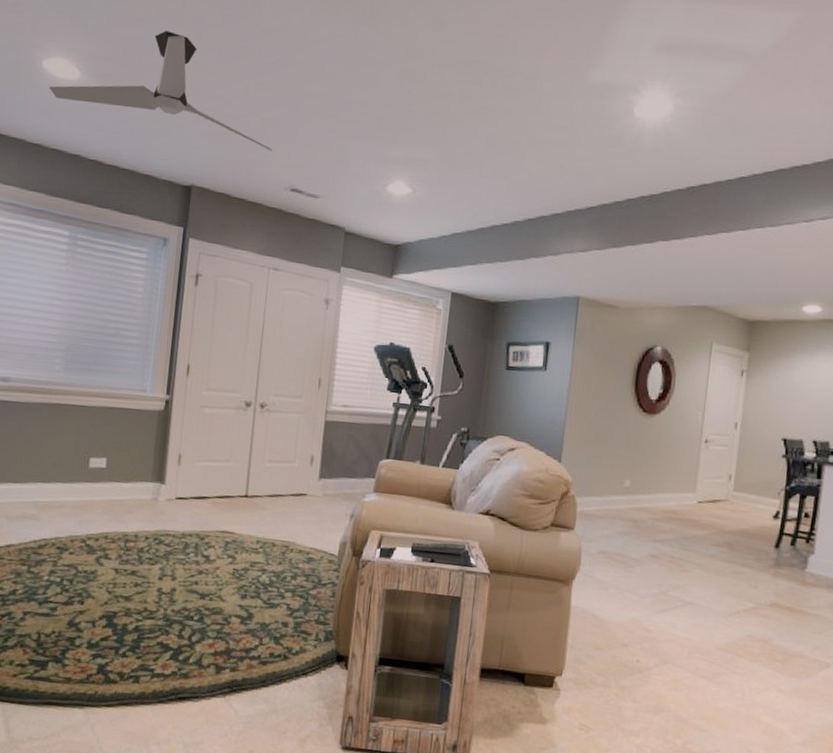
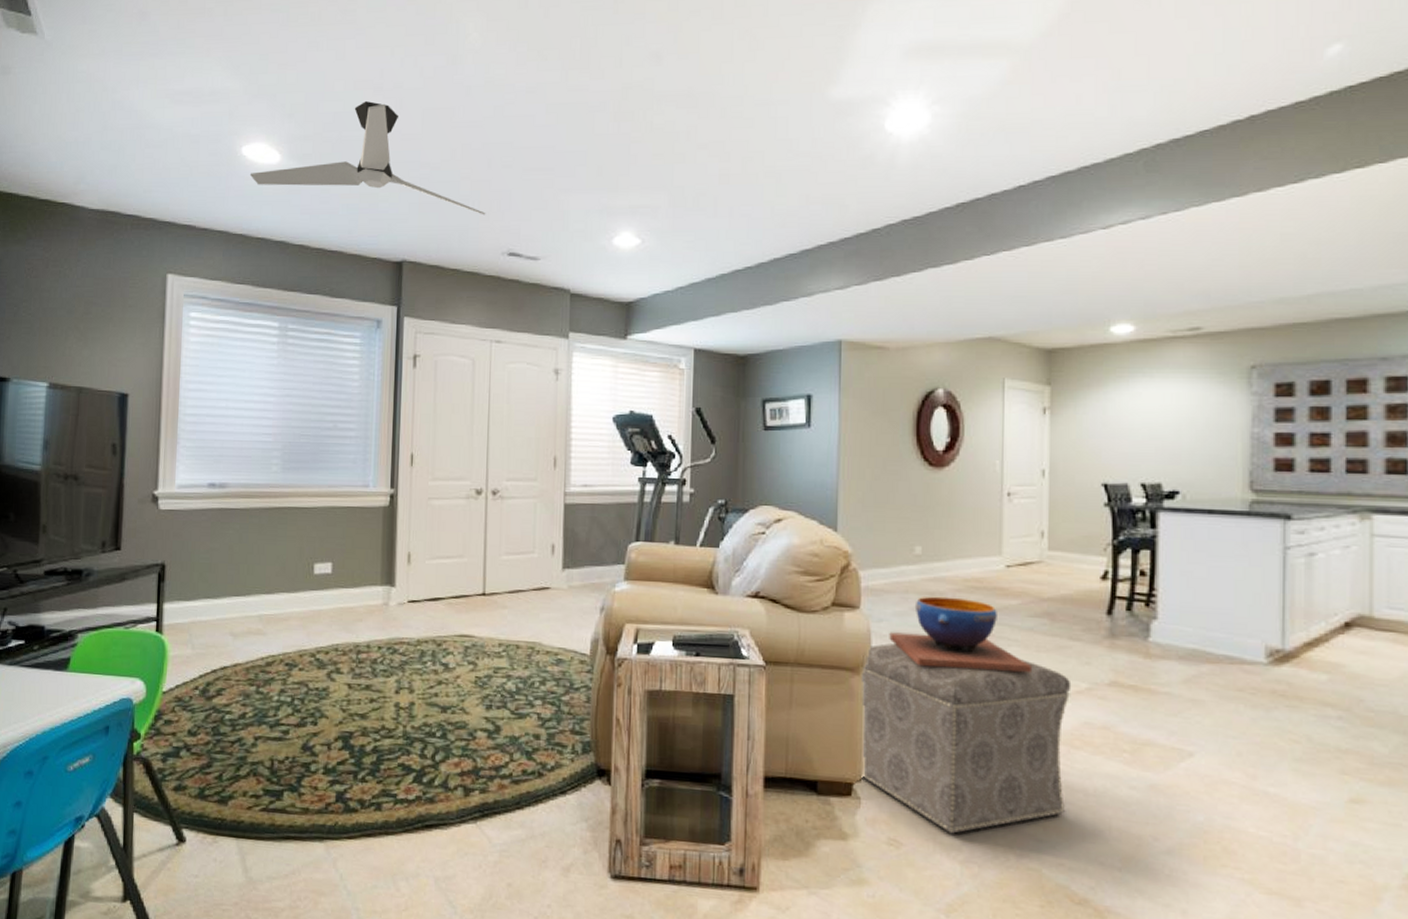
ottoman: none [562,561,741,722] -> present [861,643,1072,834]
decorative bowl: none [596,523,710,593] -> present [889,596,1031,673]

